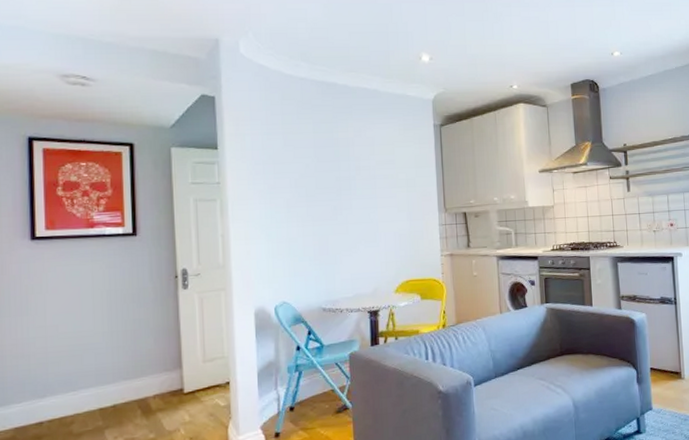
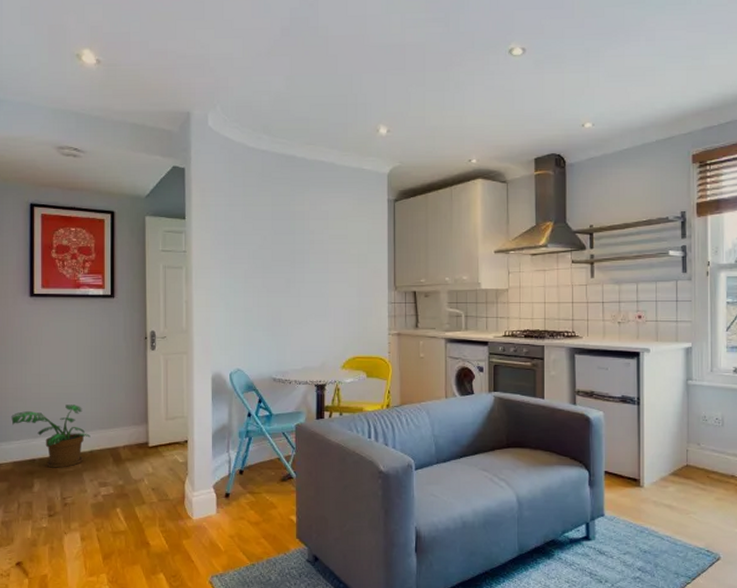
potted plant: none [10,356,113,430] -> present [11,405,91,468]

